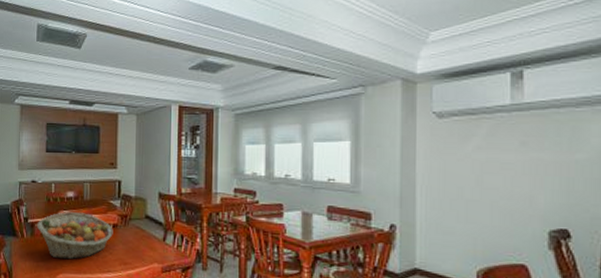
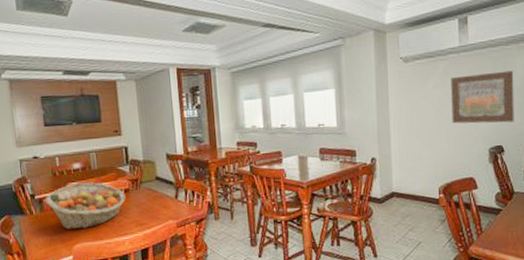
wall art: none [498,138,587,202] -> present [451,70,514,124]

